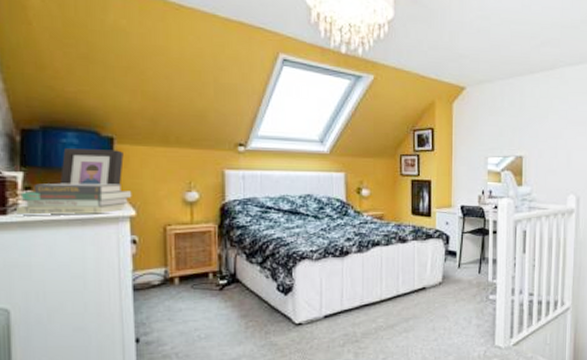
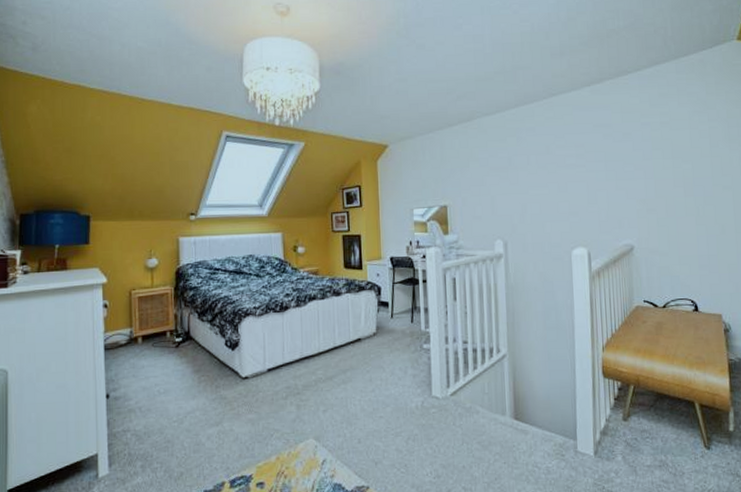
books: present [16,182,132,215] -> none [15,255,104,287]
picture frame: present [61,148,124,185] -> none [49,226,98,258]

